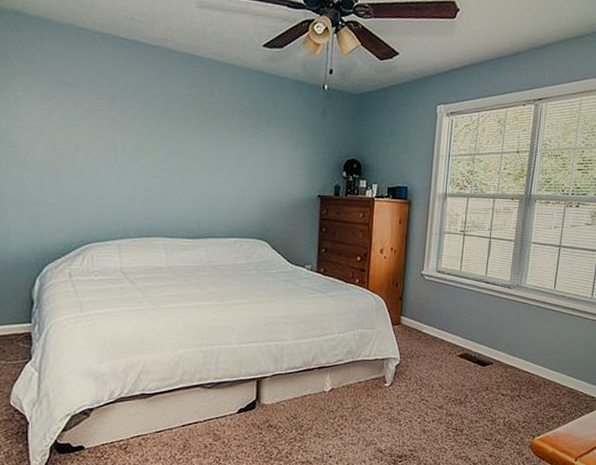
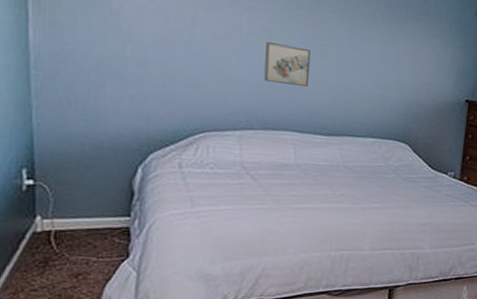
wall art: none [137,158,176,195] -> present [264,42,310,87]

